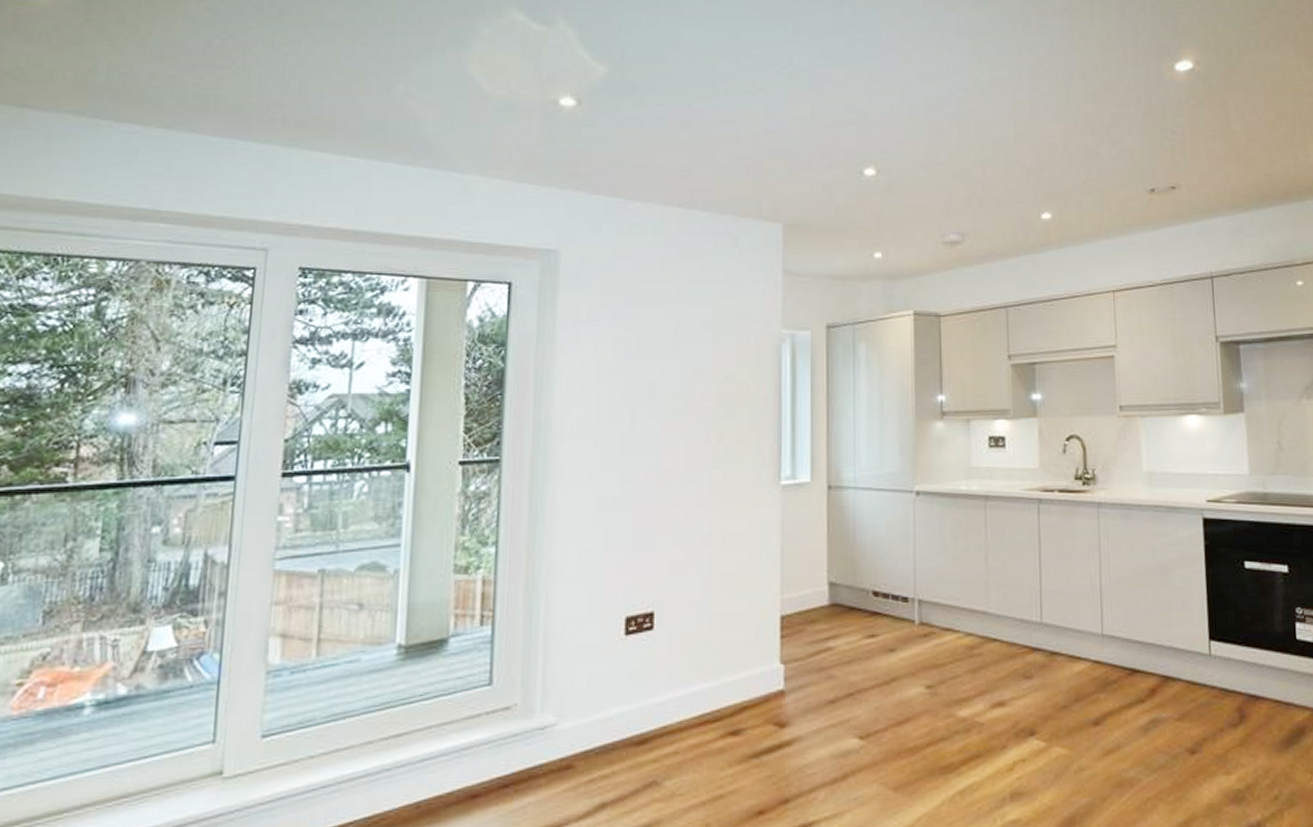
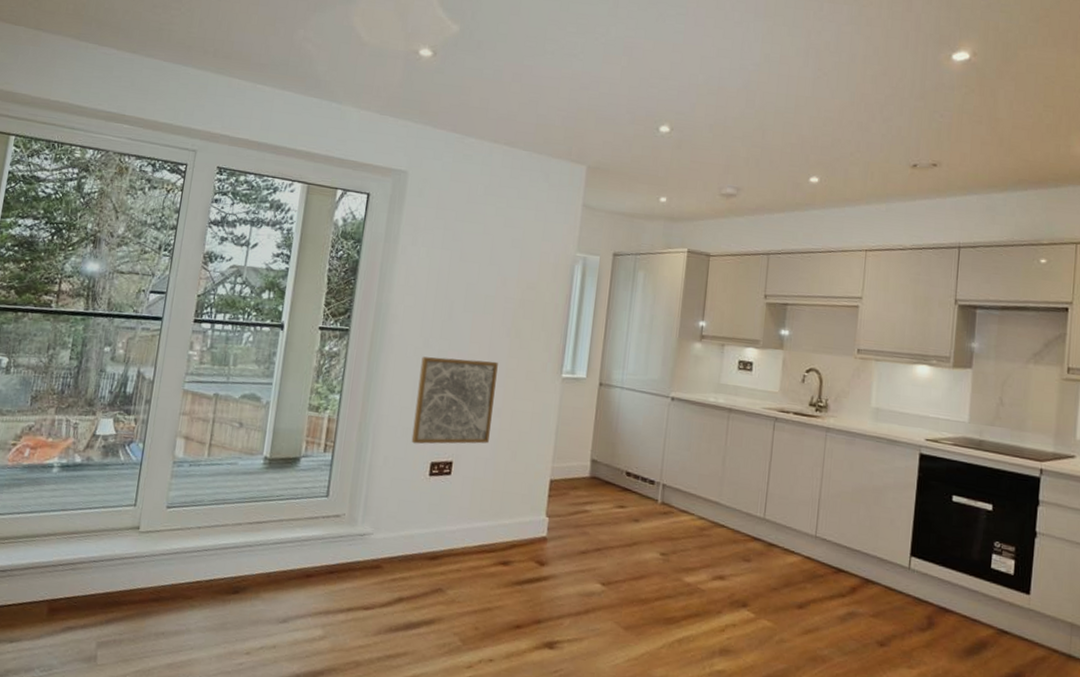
wall art: none [597,476,699,597] -> present [411,356,498,444]

